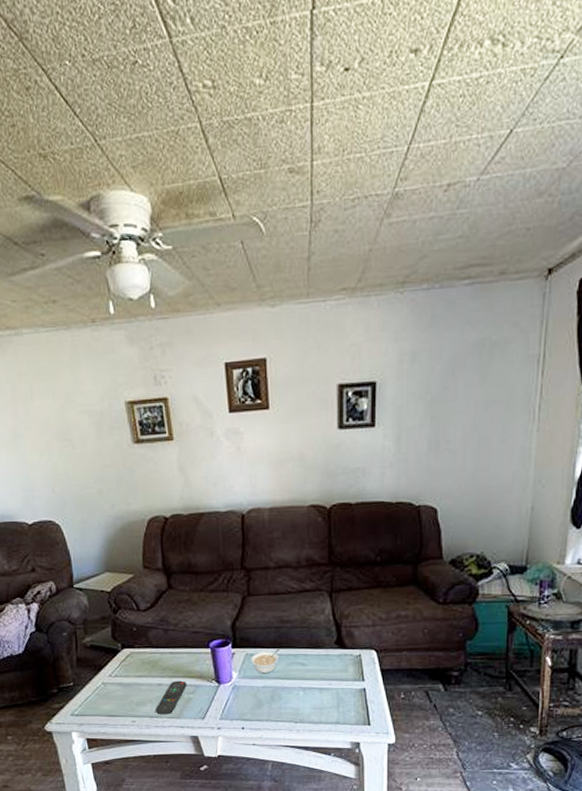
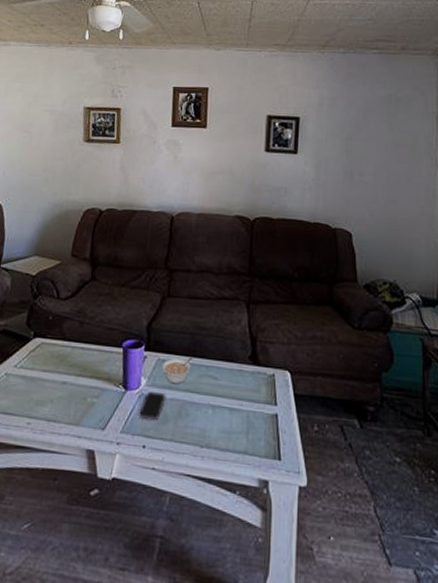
remote control: present [155,680,187,715] -> none [53,380,93,420]
smartphone: none [234,683,257,707] -> present [139,392,165,421]

